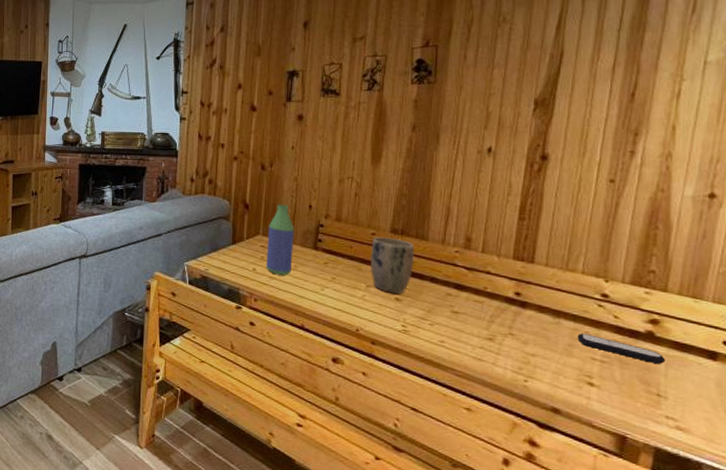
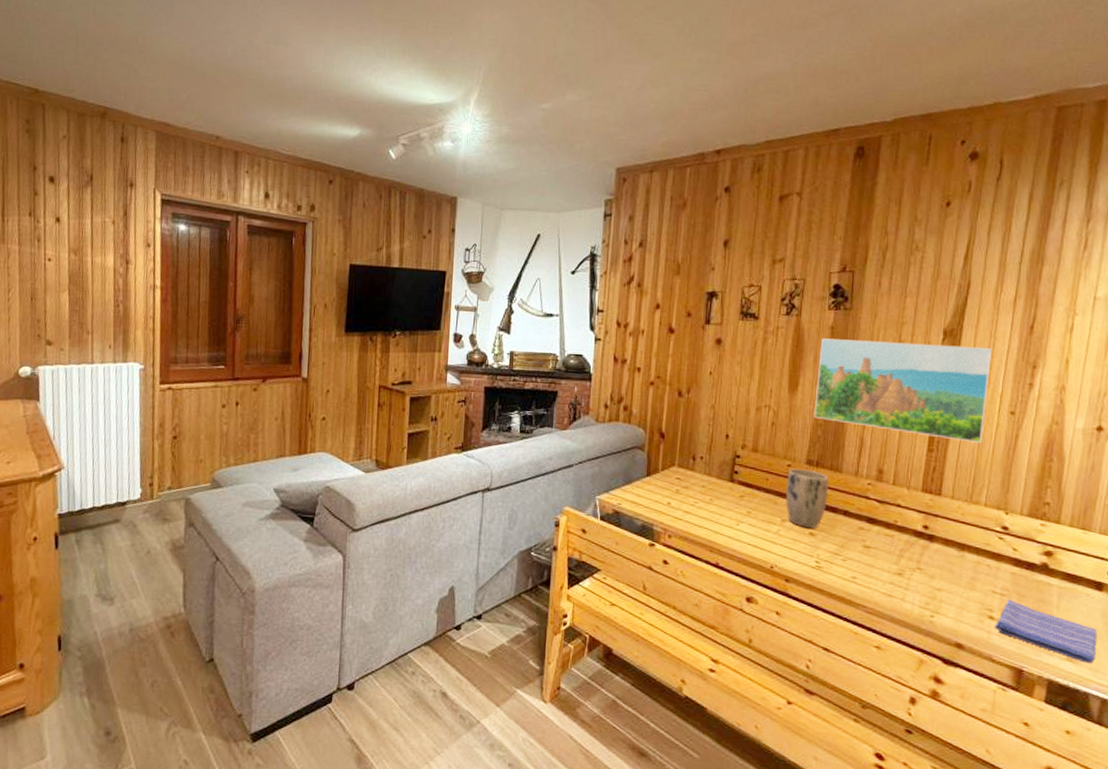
bottle: present [266,204,295,276] -> none [681,433,711,510]
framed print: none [398,112,589,211] -> present [814,338,993,443]
remote control: present [577,333,666,364] -> none [980,566,1058,595]
dish towel: none [595,366,711,433] -> present [995,599,1097,663]

